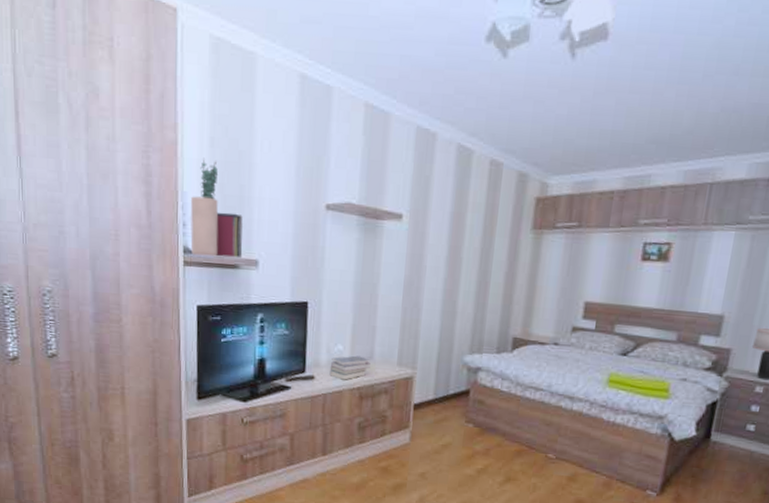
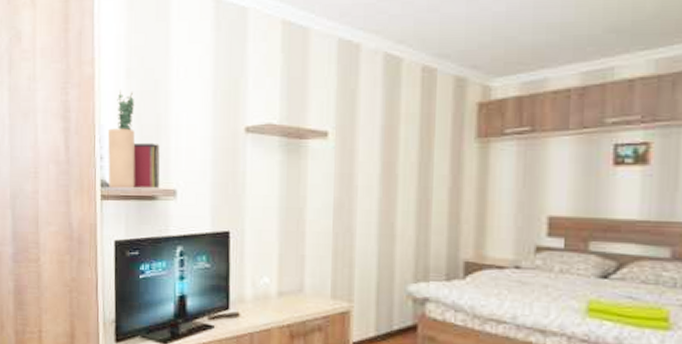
books: present [329,355,371,380] -> none [255,288,301,317]

